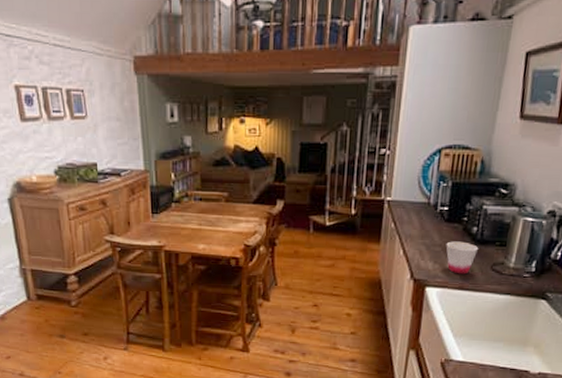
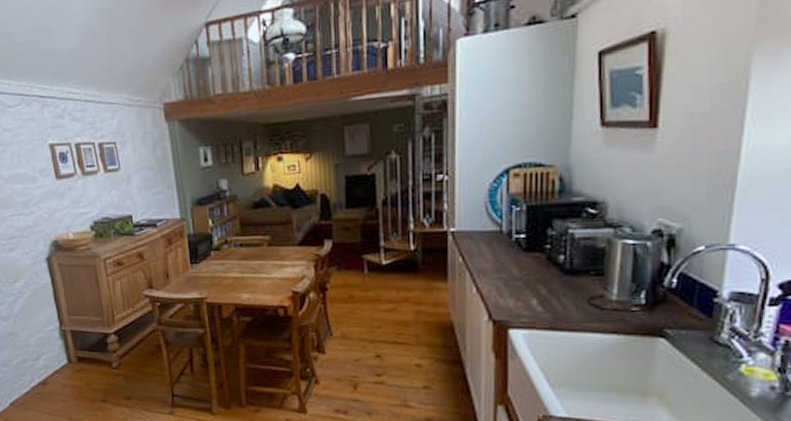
cup: present [446,241,479,275] -> none [528,273,570,312]

